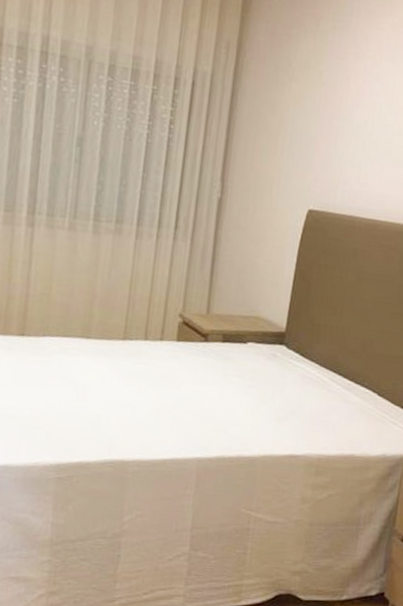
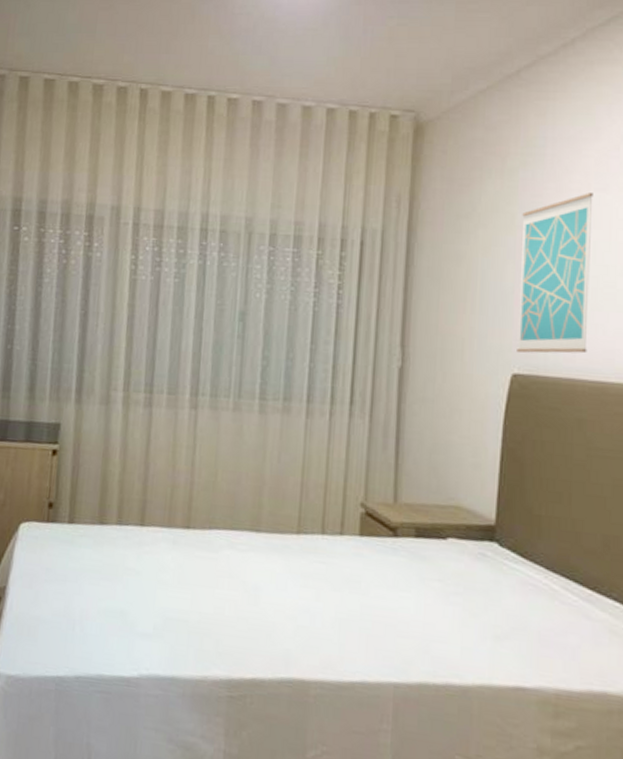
wall art: none [313,61,384,196] -> present [517,193,593,354]

